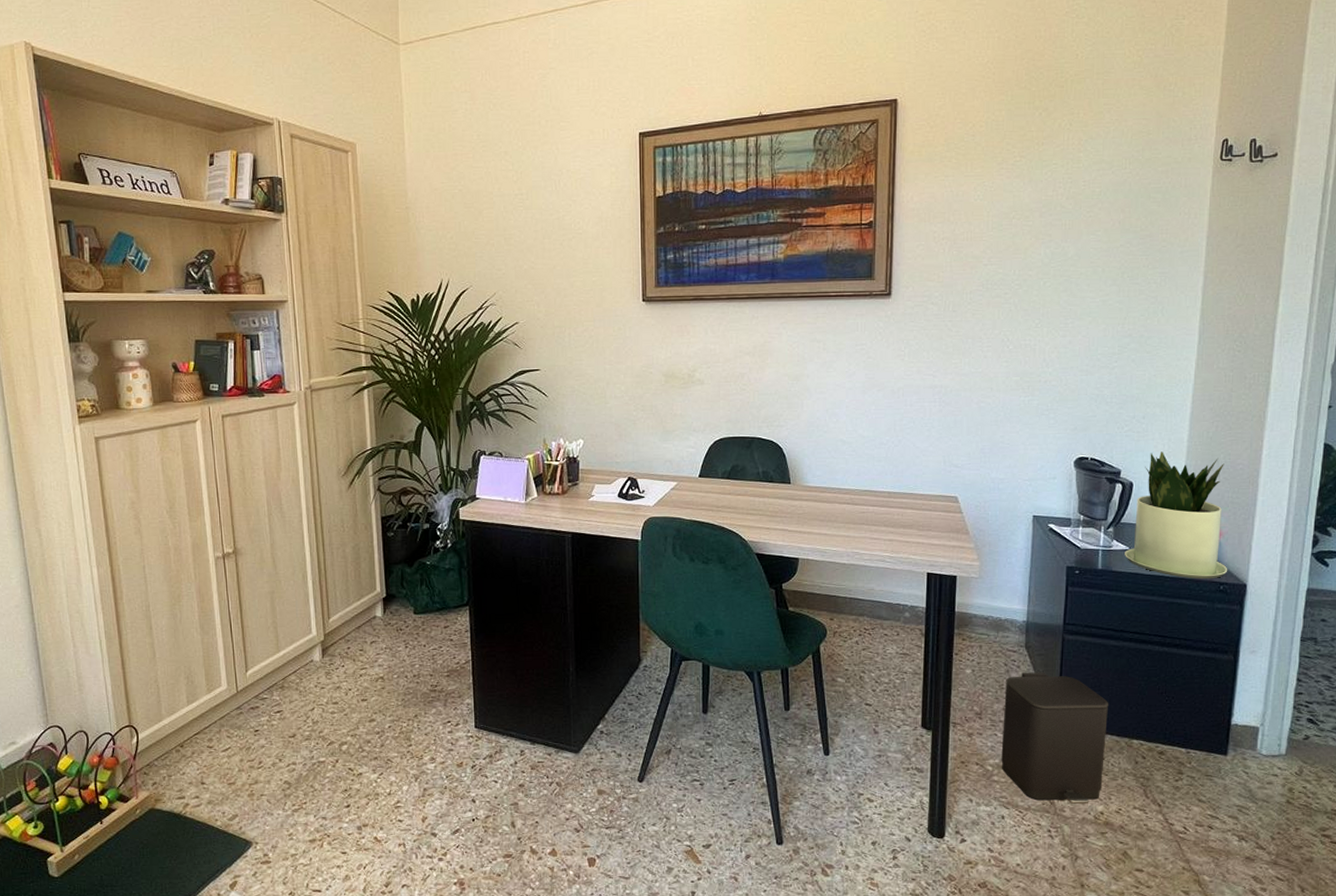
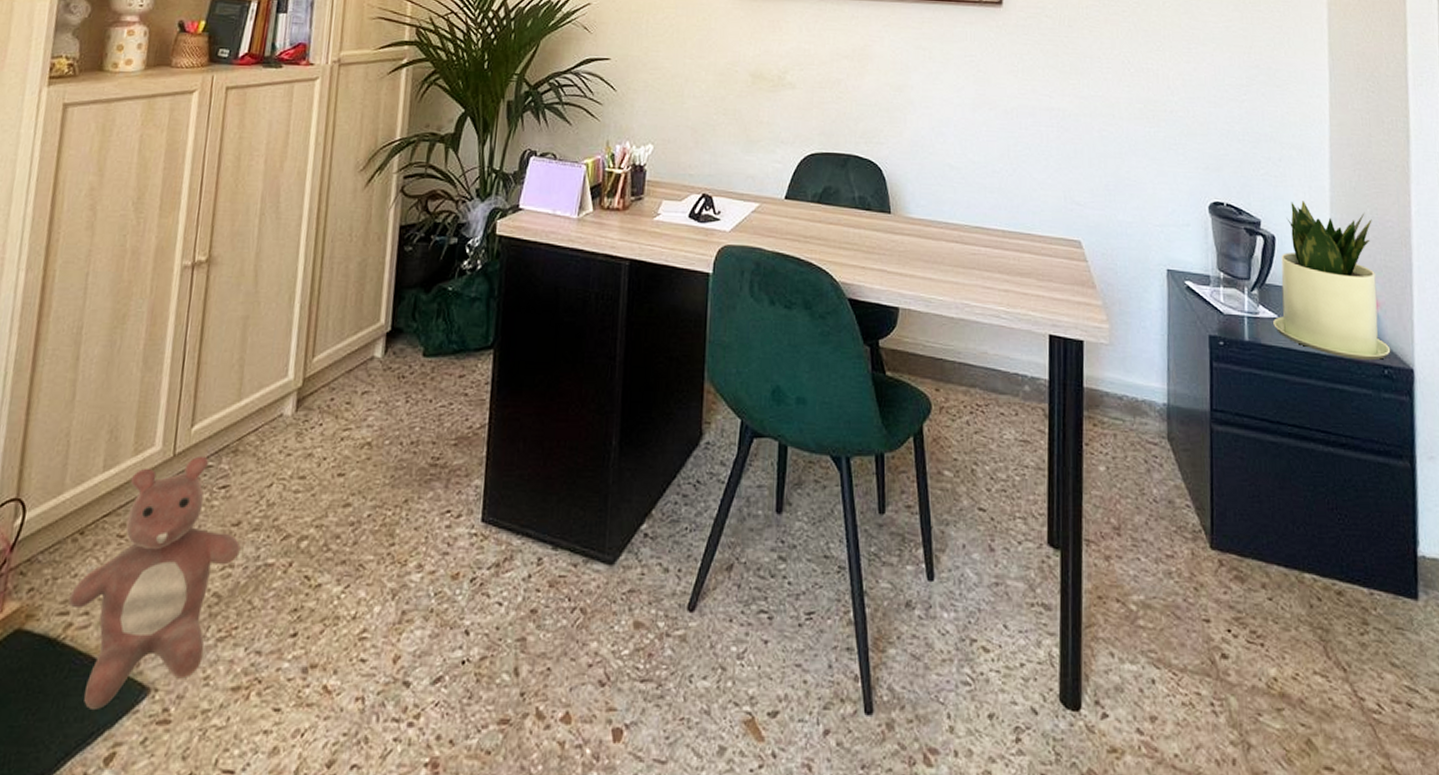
stuffed animal: none [182,691,299,856] -> present [68,455,241,709]
pedal bin: present [1001,672,1109,805] -> none [1146,473,1273,666]

